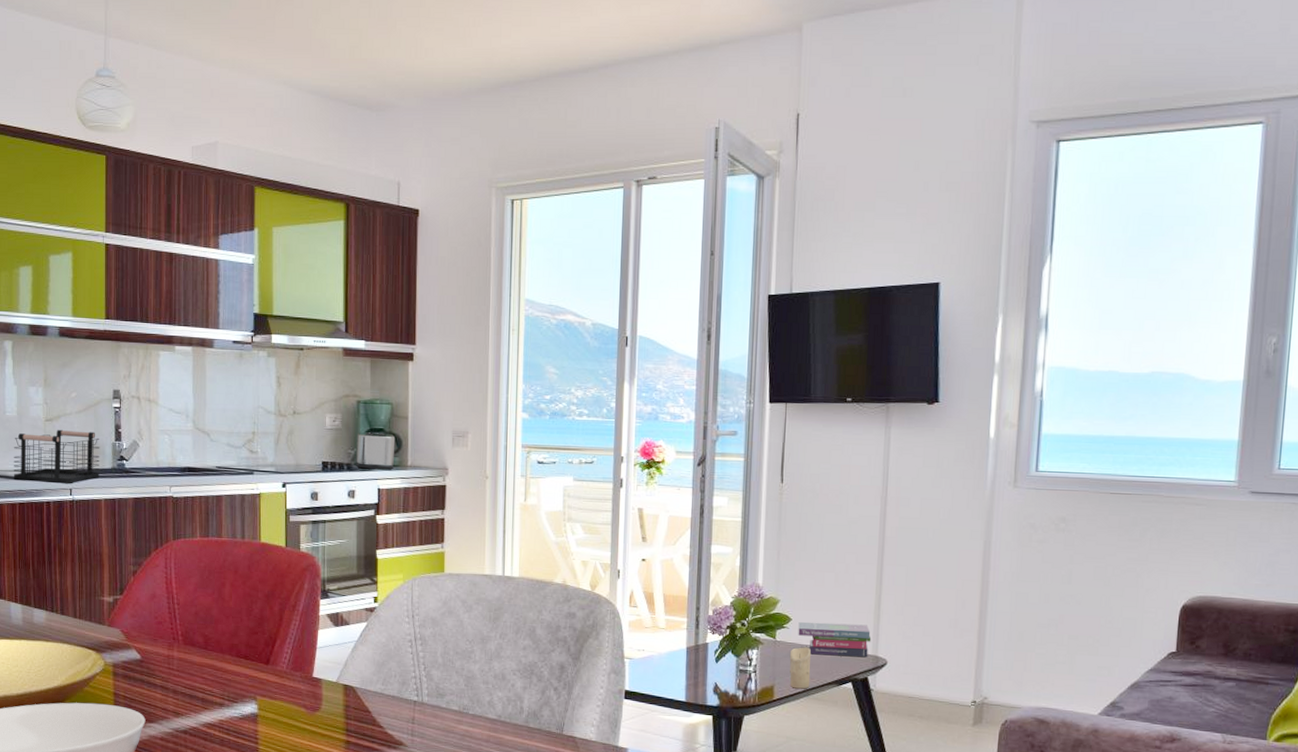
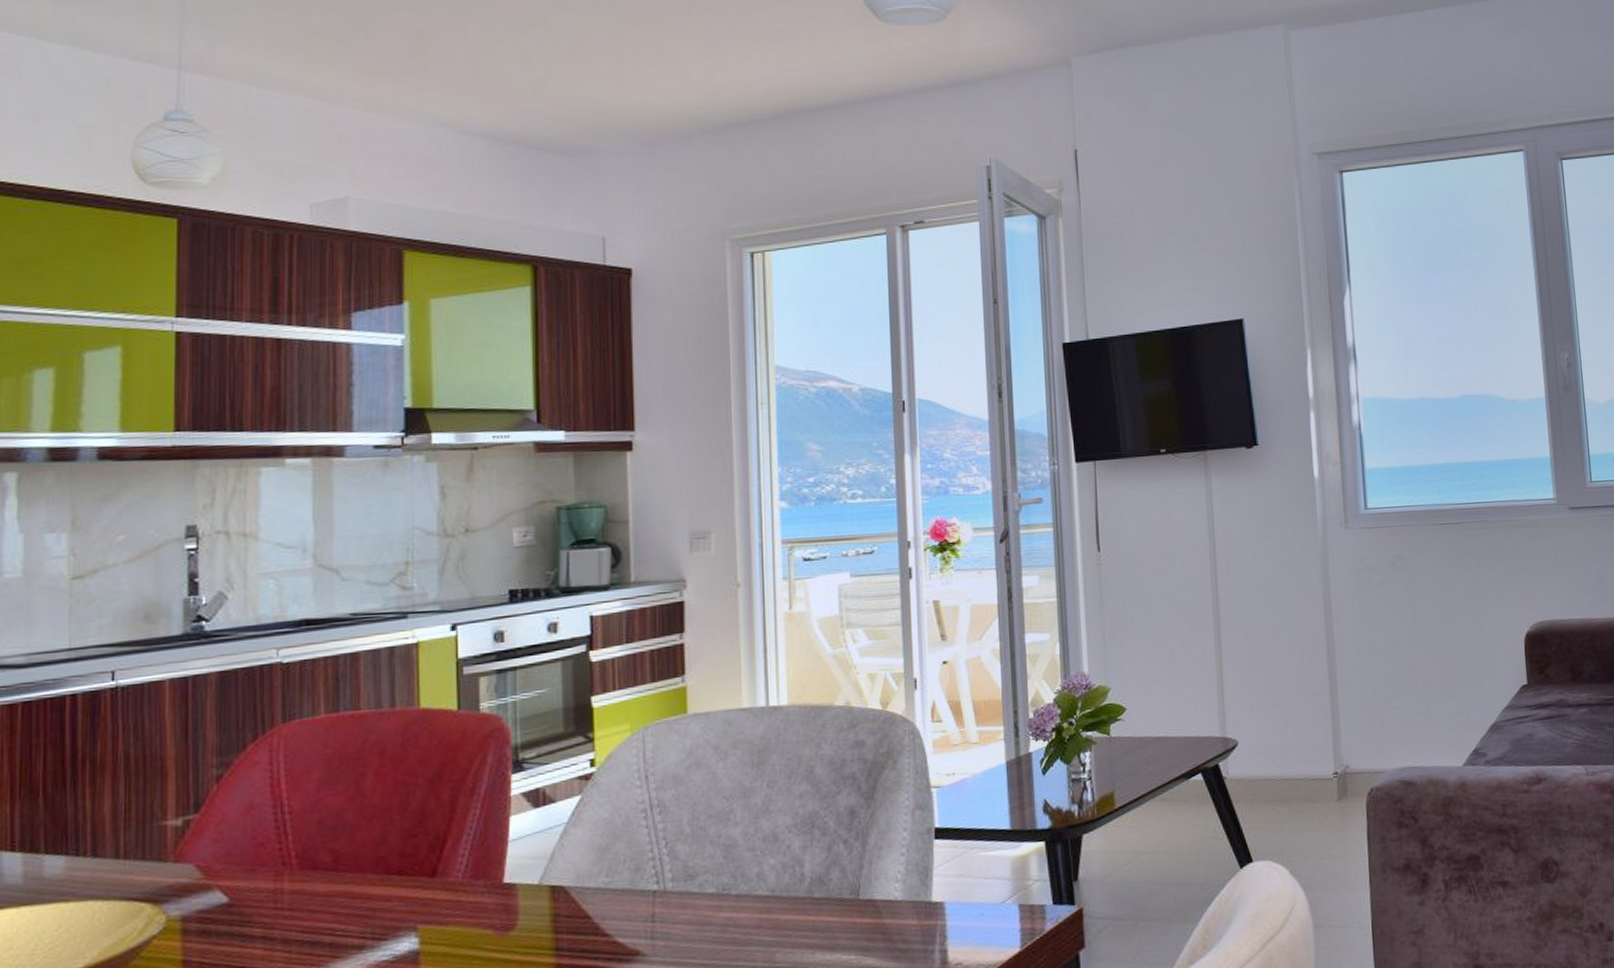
dish rack: present [13,429,100,484] -> none [13,586,164,670]
candle: present [789,647,811,689] -> none [1128,739,1155,791]
books: present [798,621,872,658] -> none [1134,703,1218,747]

